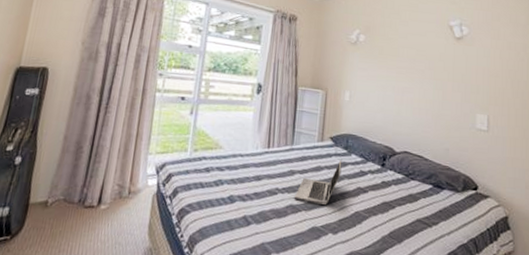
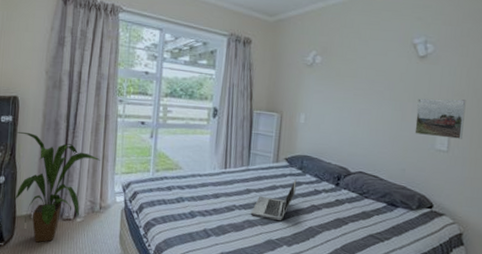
house plant: none [29,105,133,235] -> present [14,131,100,243]
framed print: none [456,78,501,119] -> present [414,98,466,139]

